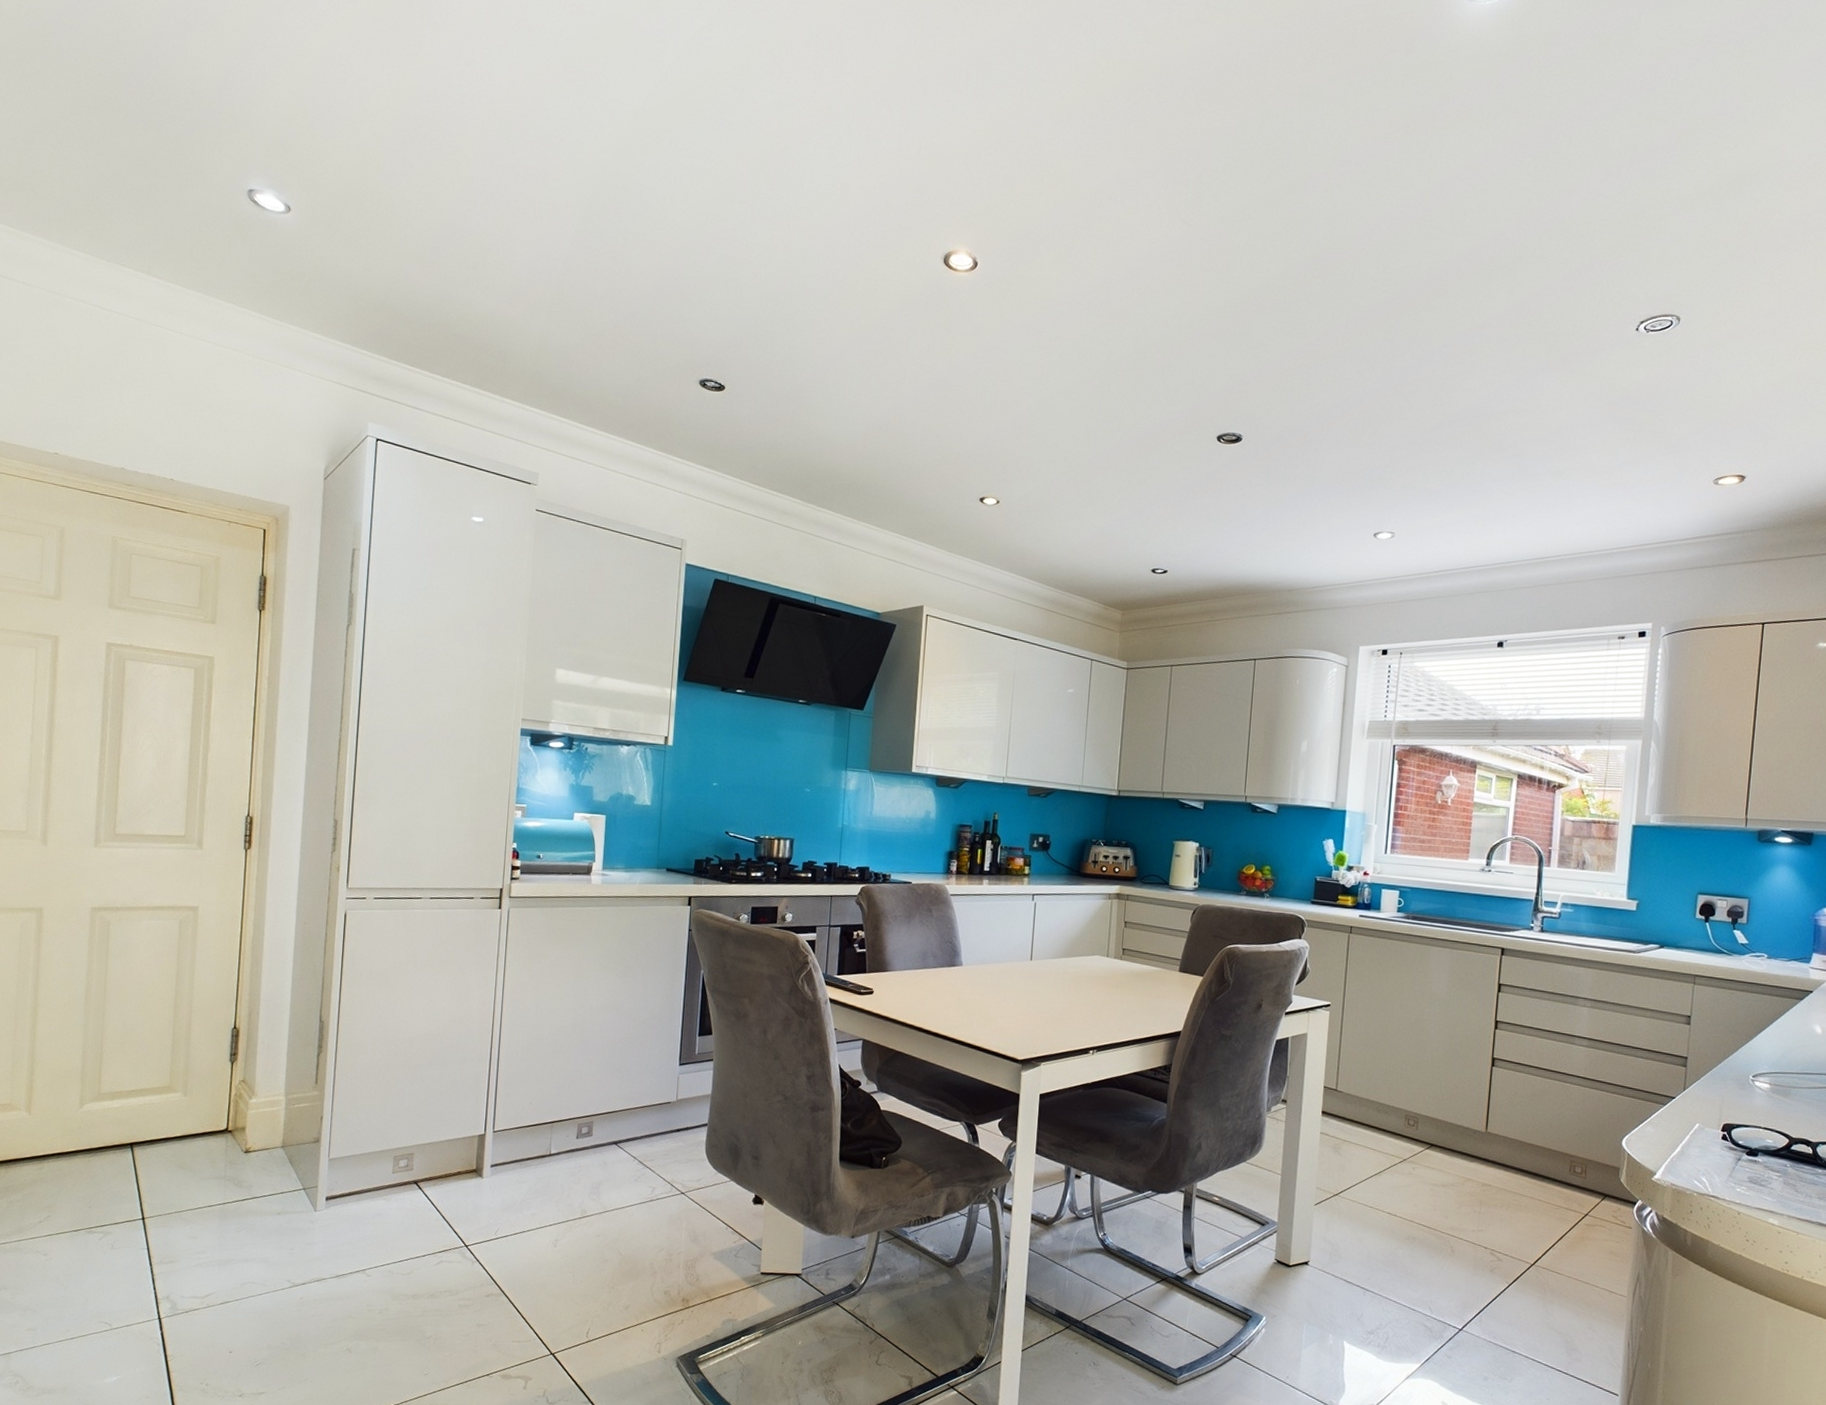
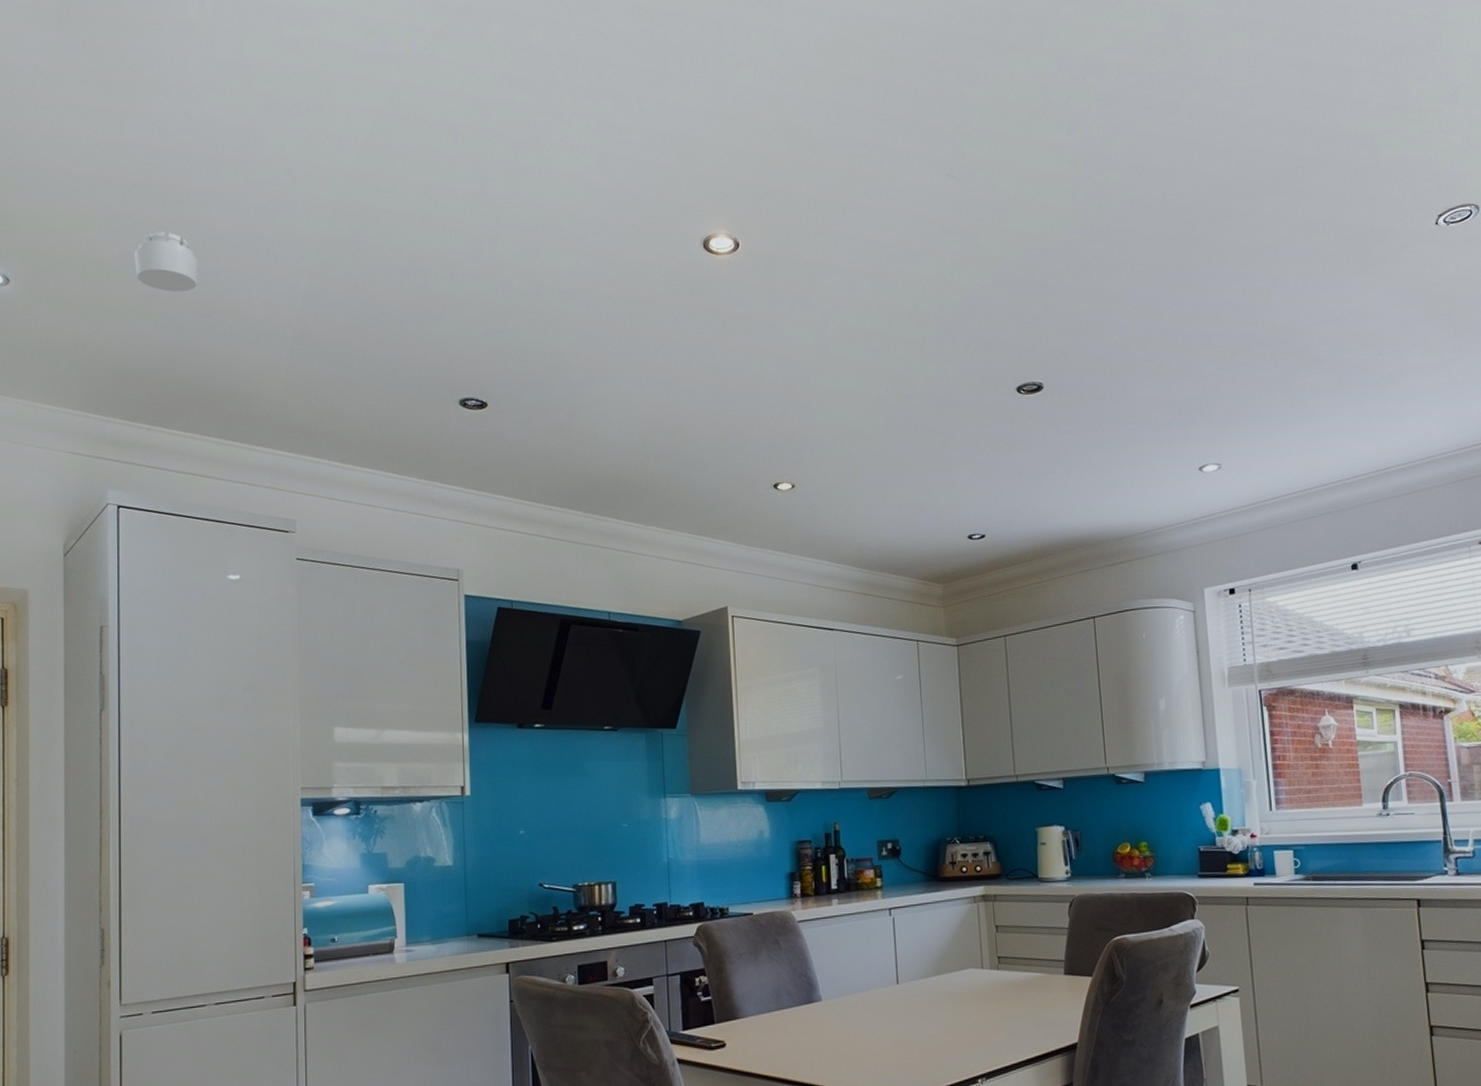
smoke detector: none [409,178,469,242] -> present [134,231,199,292]

